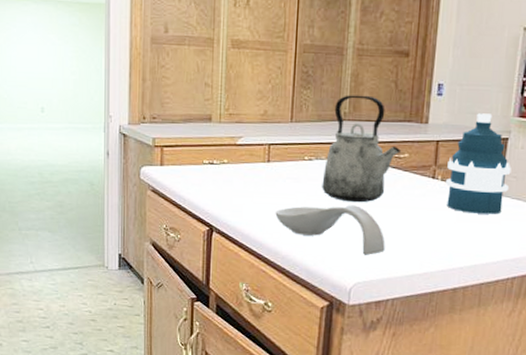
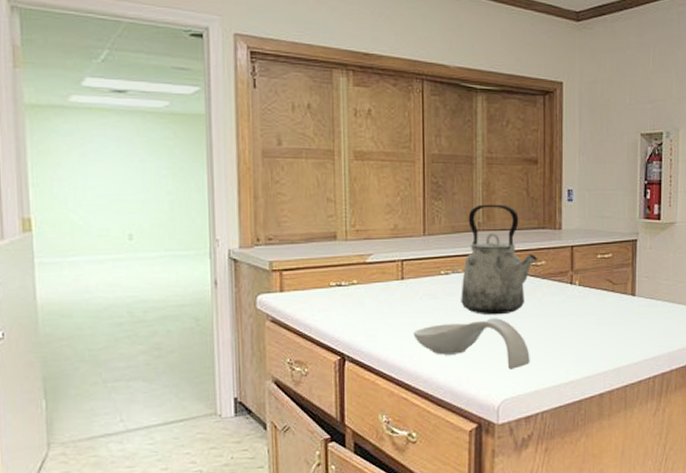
water bottle: present [446,113,512,214] -> none [583,217,643,316]

